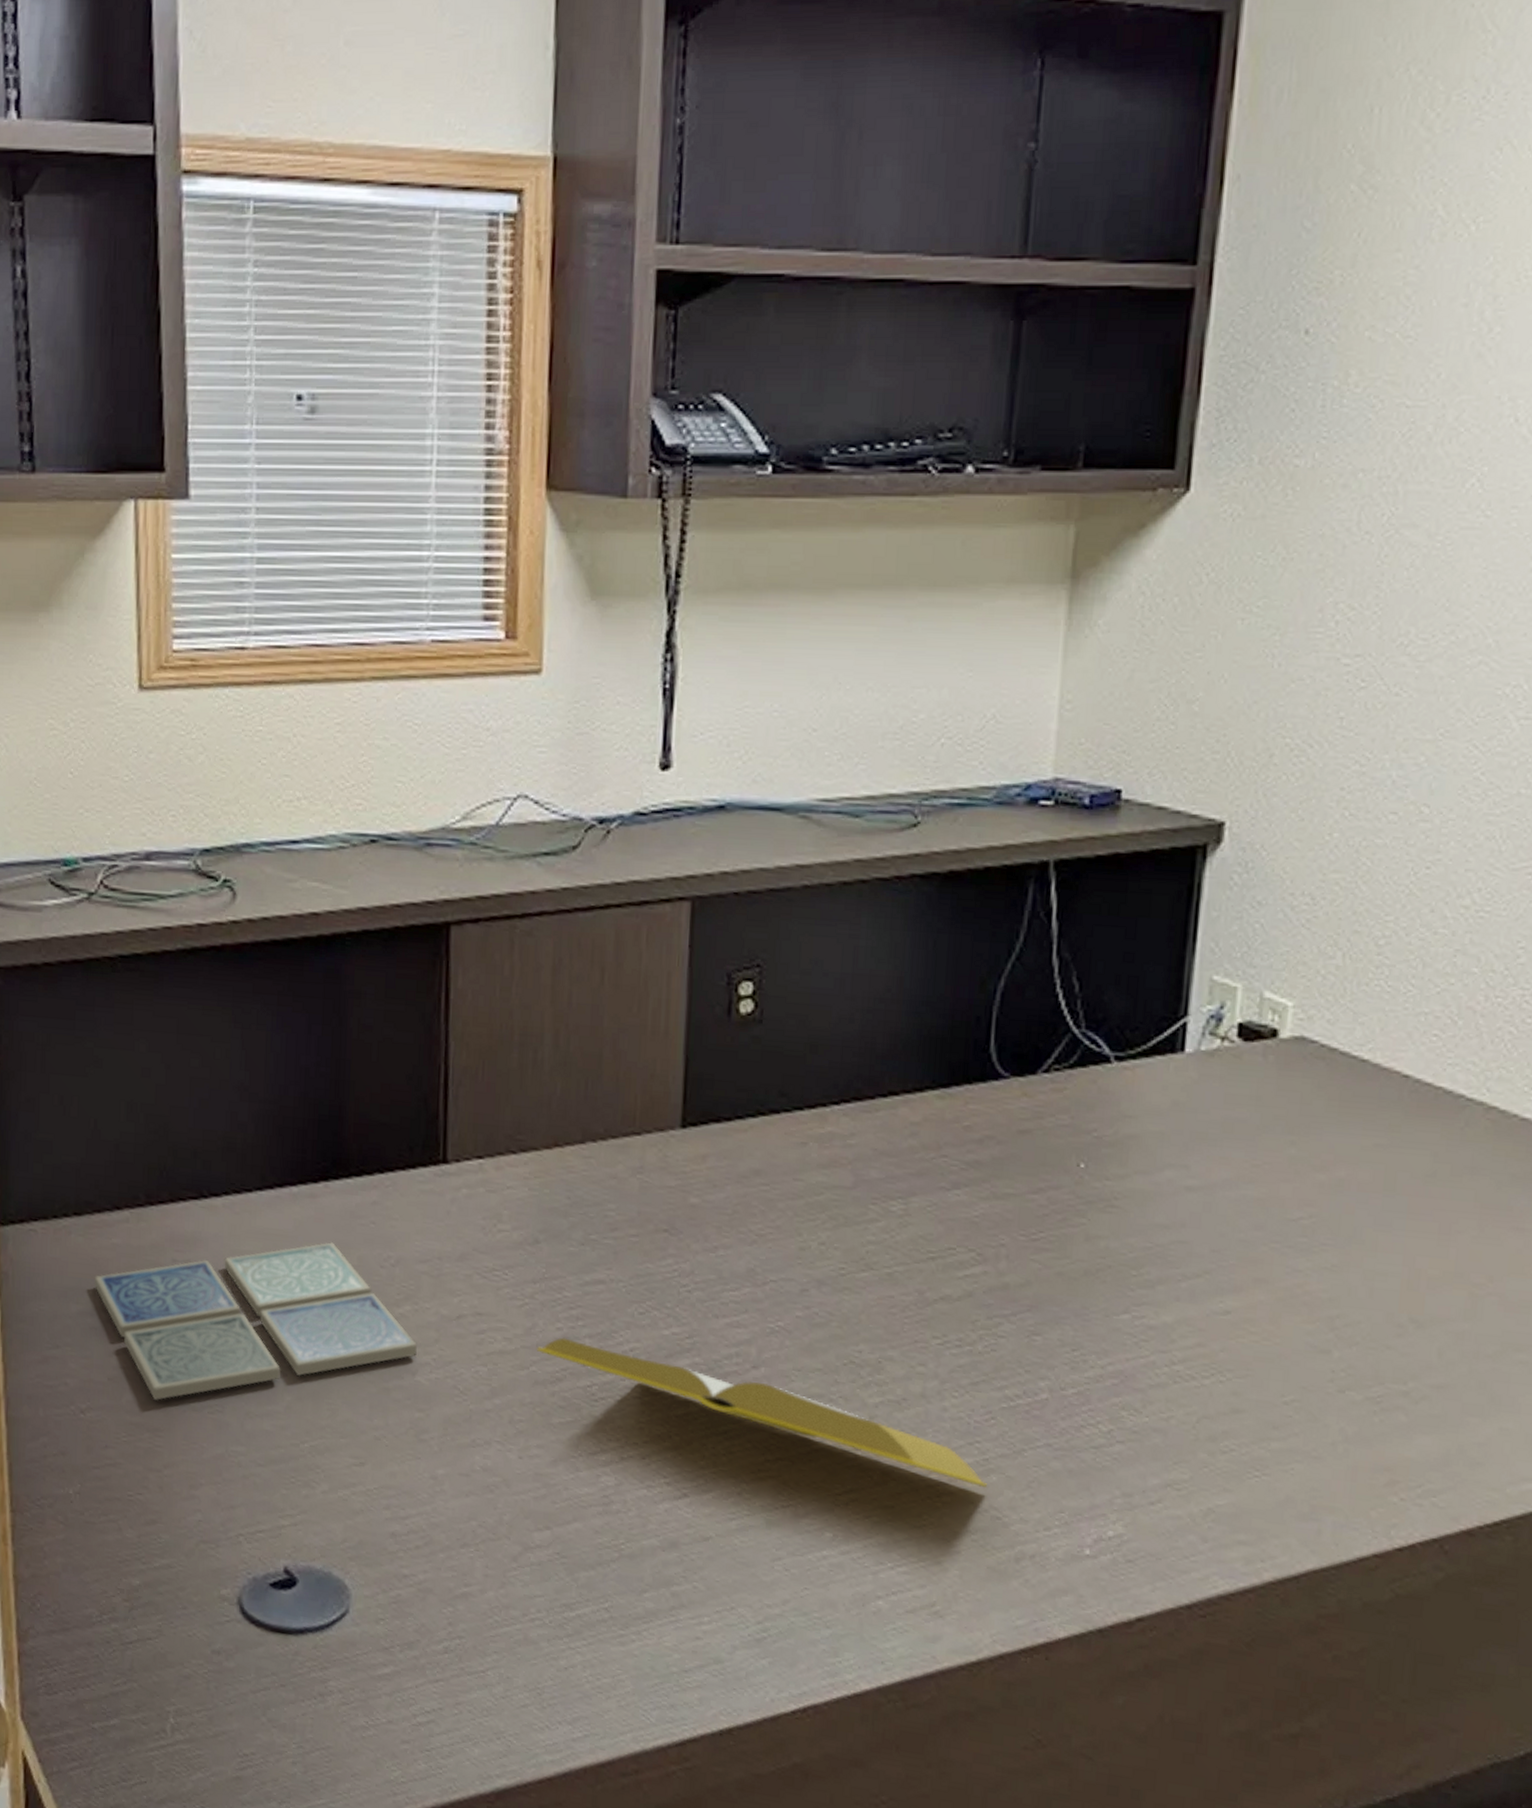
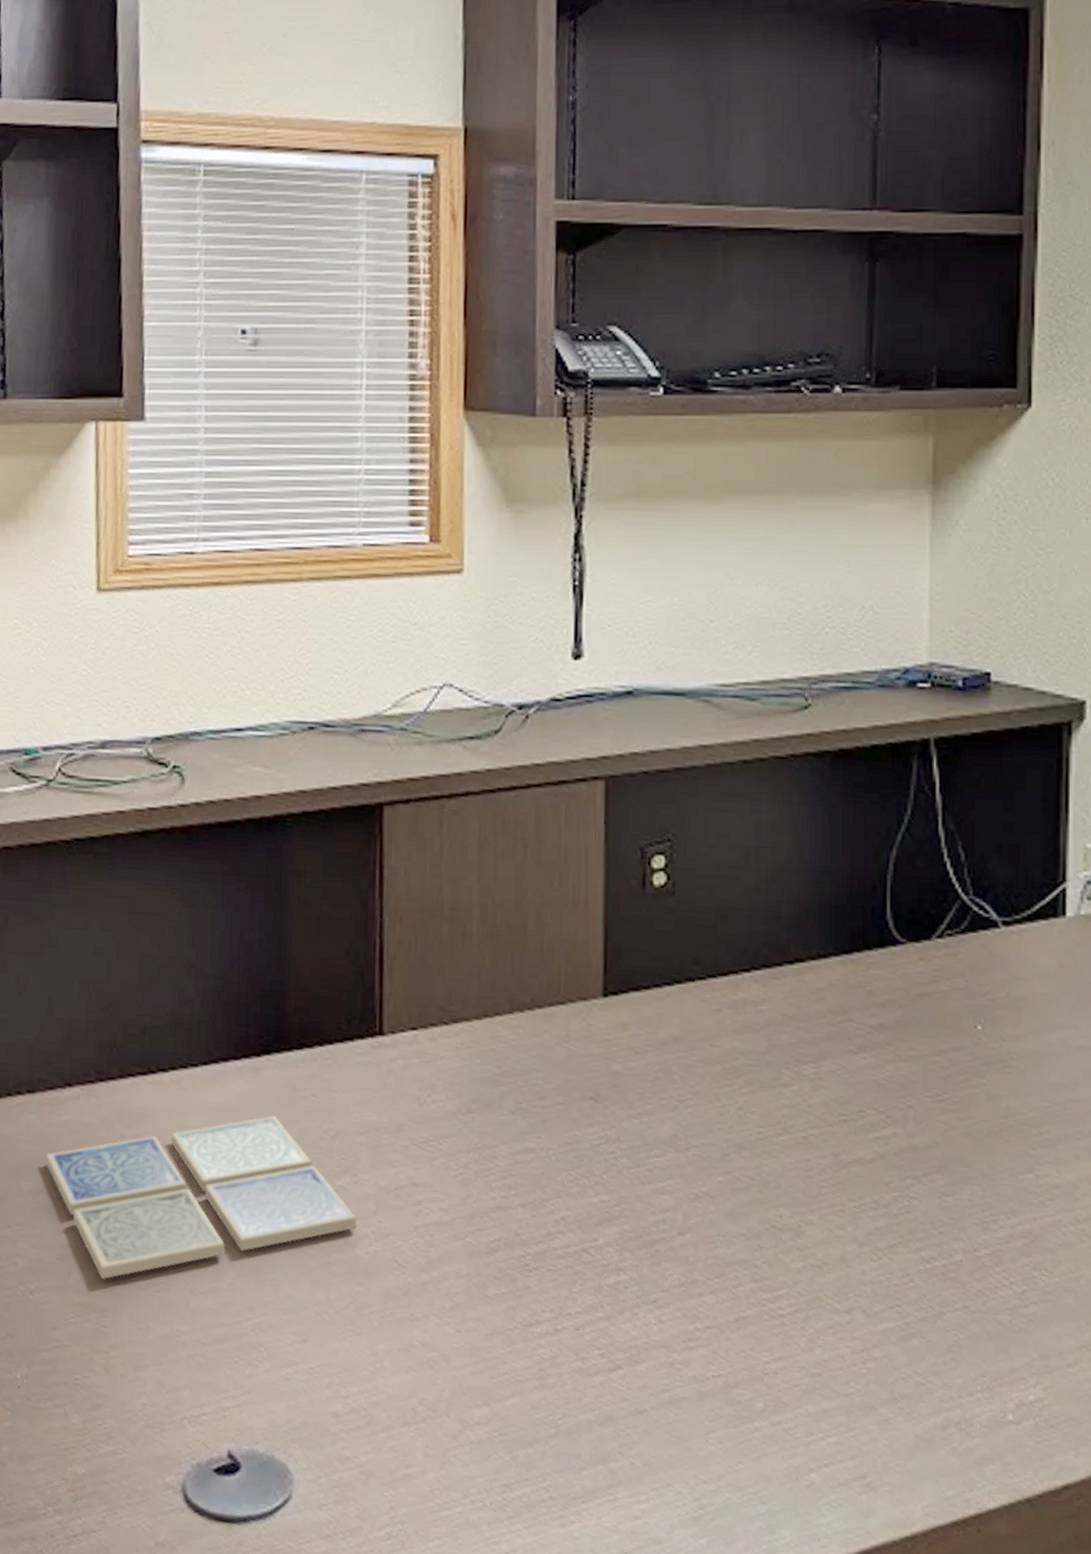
notepad: present [536,1337,987,1487] -> none [471,1207,909,1352]

